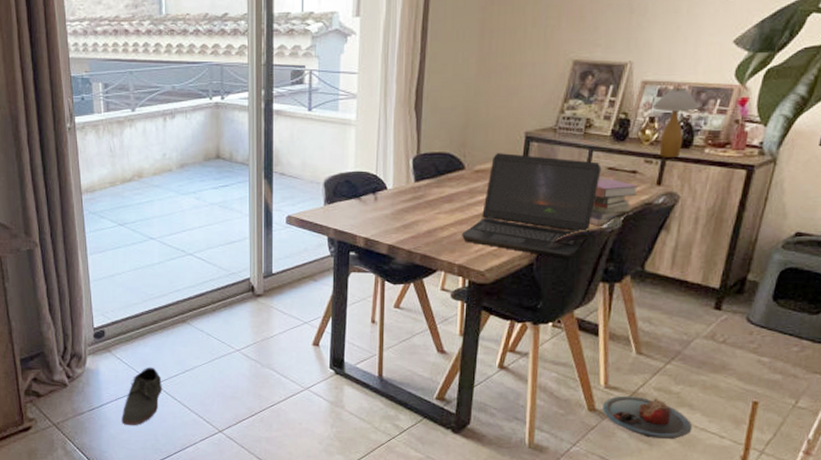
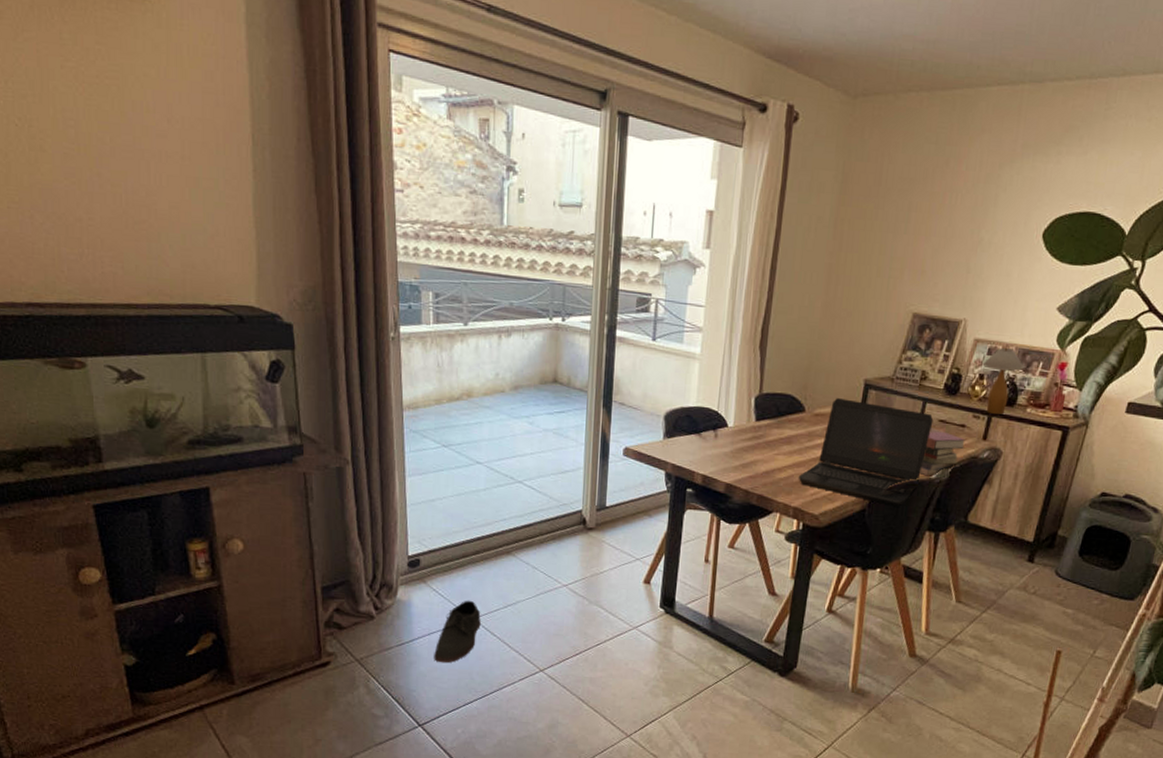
pet bowl: present [603,395,693,439] -> none [922,642,1003,685]

